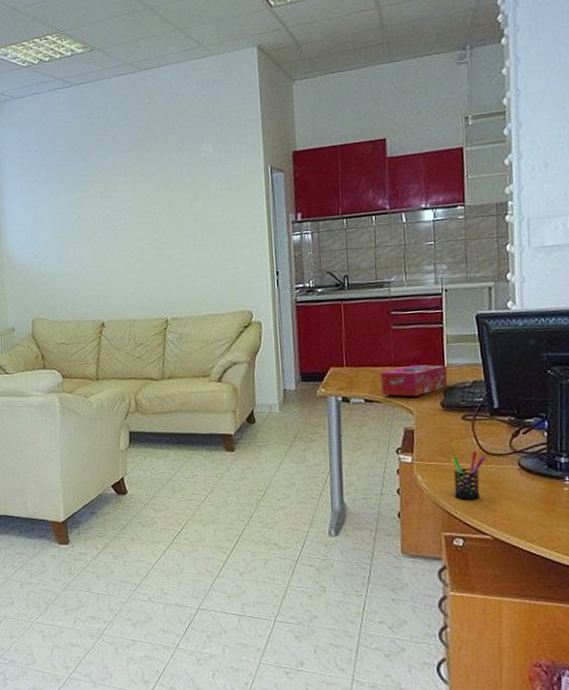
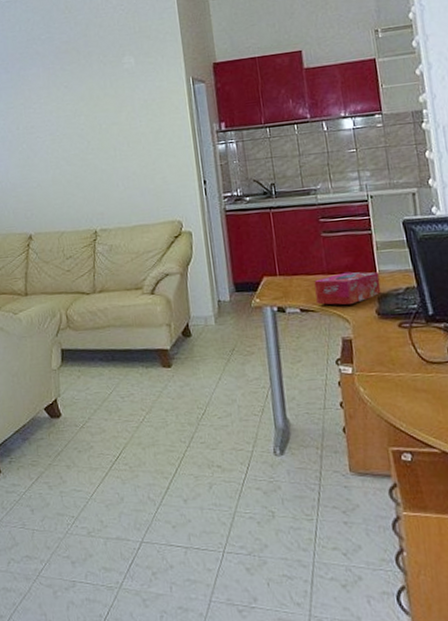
pen holder: present [451,451,486,499] -> none [391,360,426,411]

